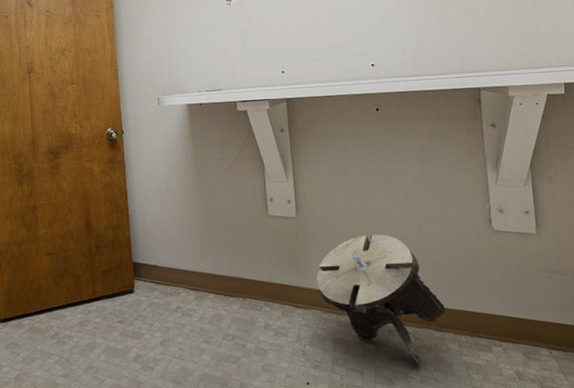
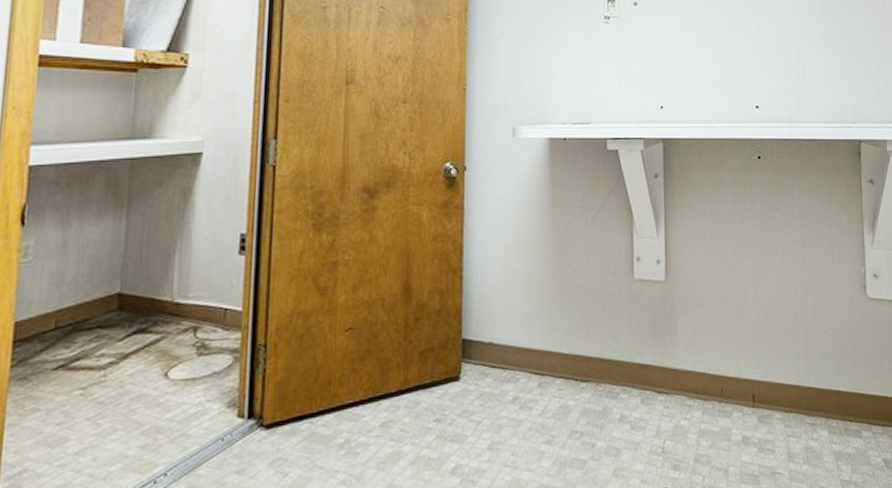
stool: present [315,234,445,365] -> none [681,301,817,458]

